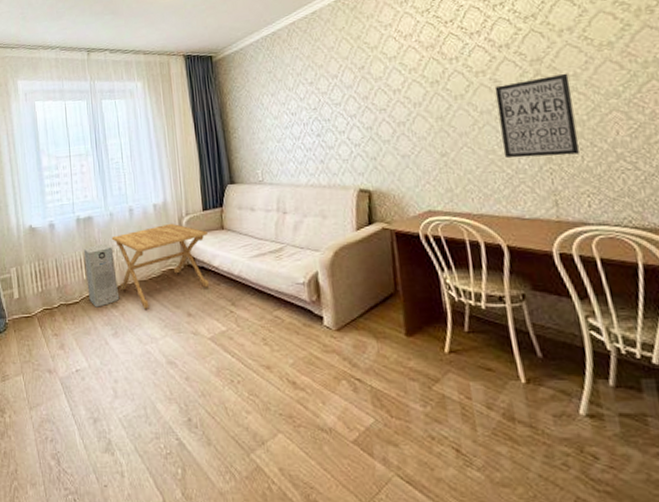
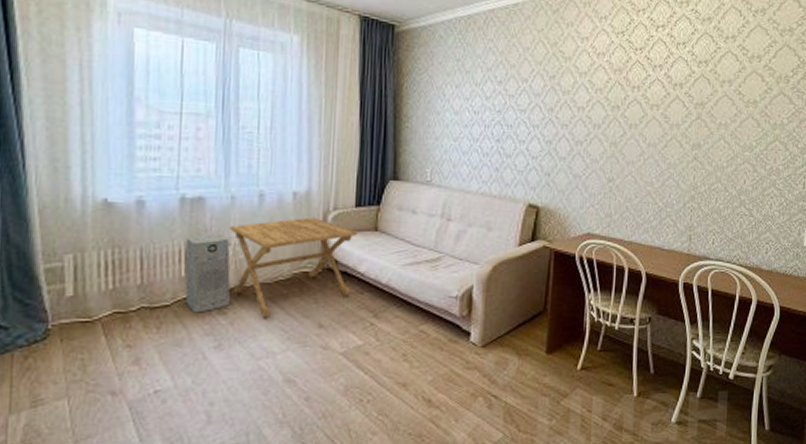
wall art: present [494,73,581,158] -> none [659,121,721,196]

